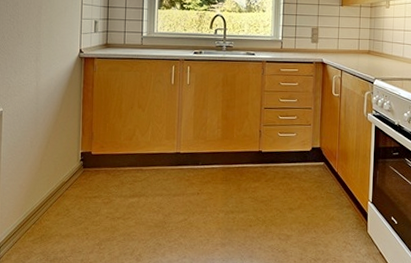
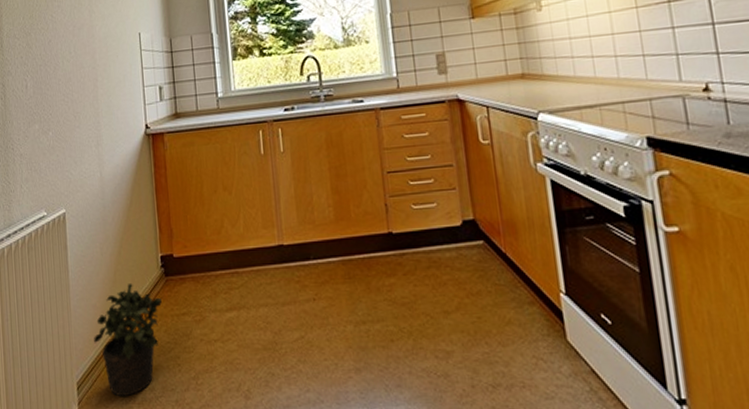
potted plant: none [18,170,78,256] -> present [94,282,162,397]

